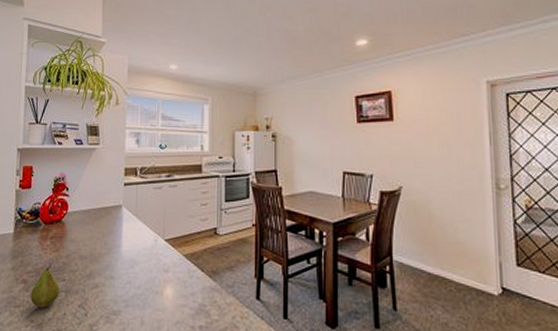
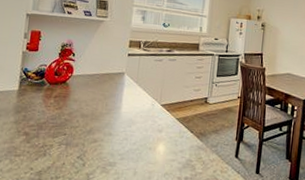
fruit: present [30,264,60,308] -> none [31,119,61,158]

